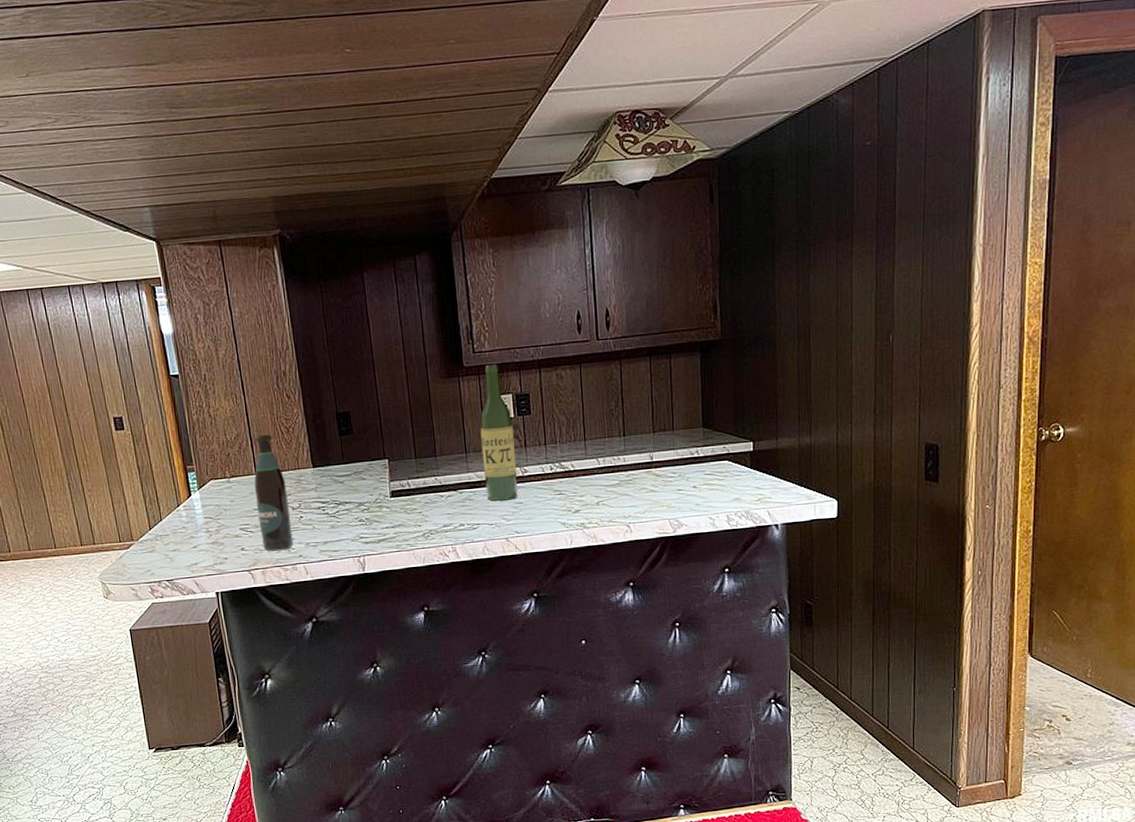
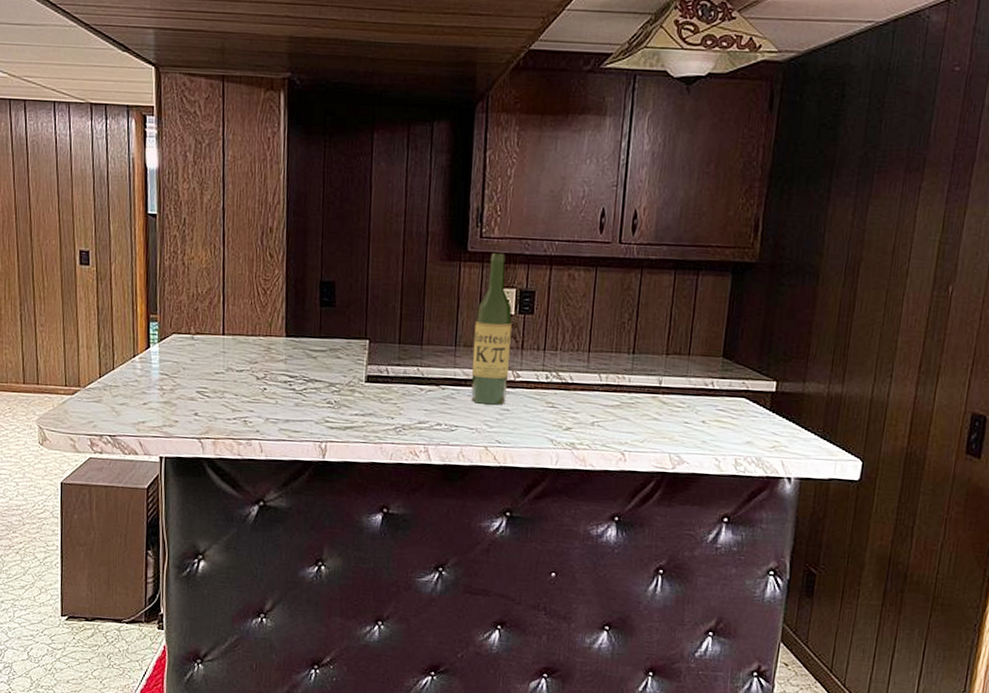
bottle: present [254,435,294,552] -> none [218,293,254,422]

